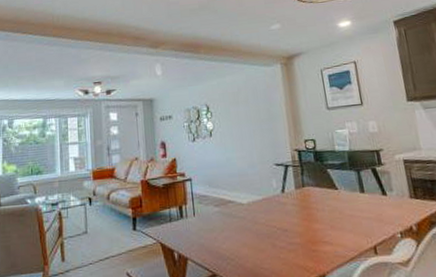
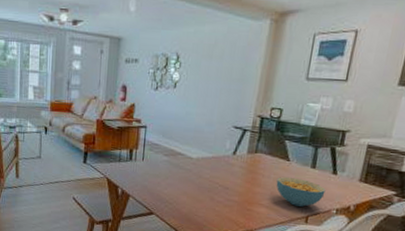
cereal bowl: none [331,206,383,237] -> present [276,176,326,207]

